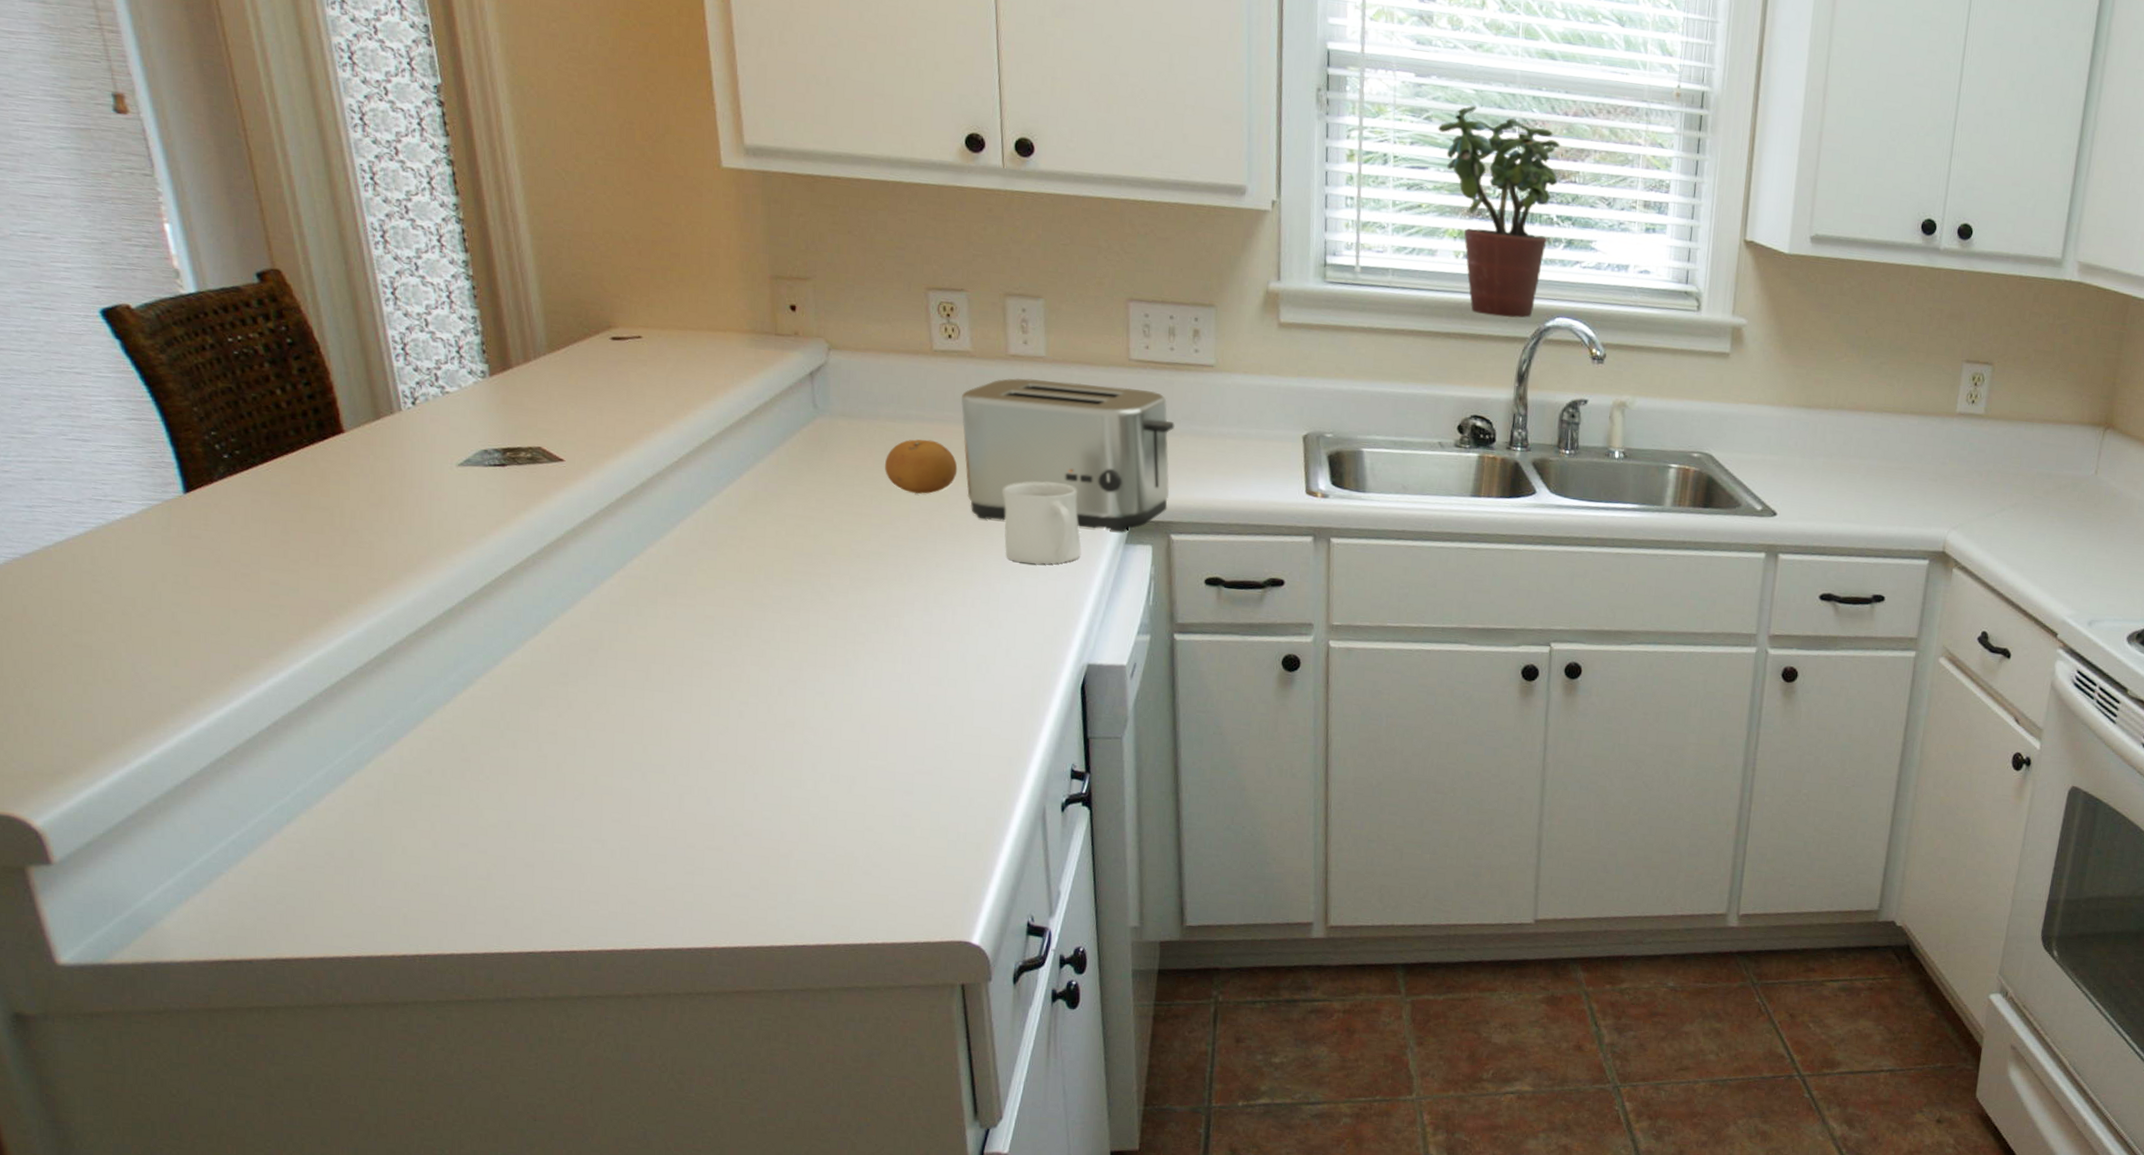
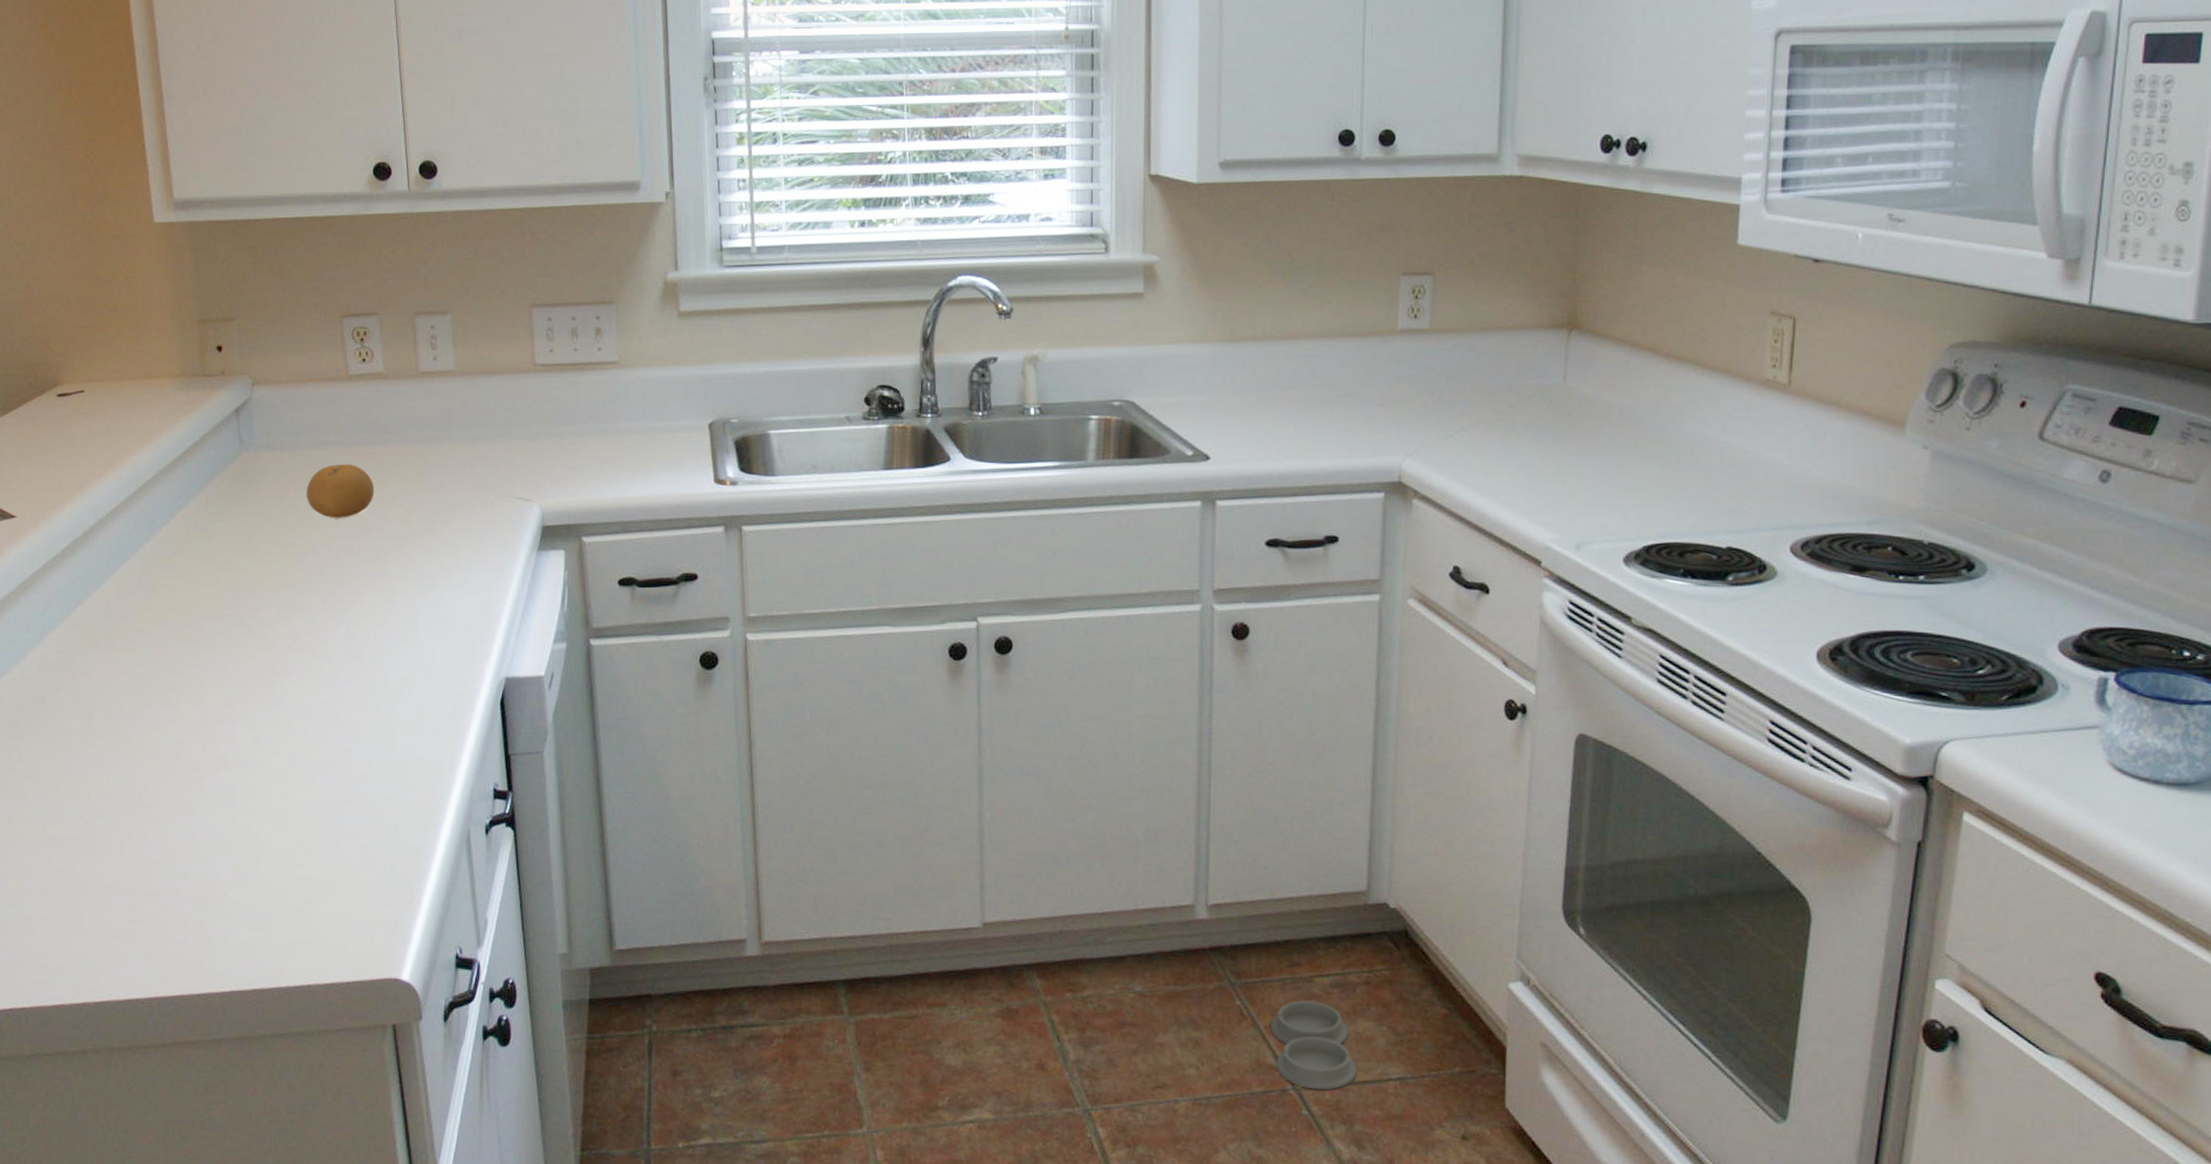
toaster: present [960,377,1175,531] -> none [375,392,581,538]
mug: present [1003,482,1081,565] -> none [418,495,496,579]
potted plant: present [1437,105,1561,318] -> none [825,74,950,282]
pet bowl: none [1784,1000,1855,1078] -> present [1271,999,1357,1090]

